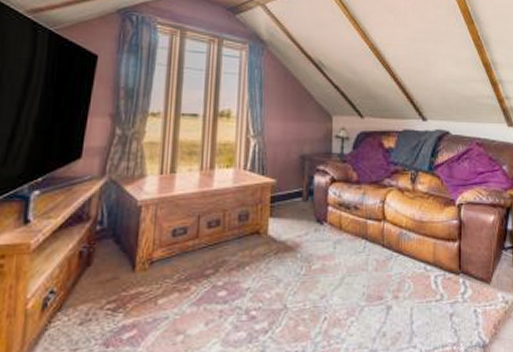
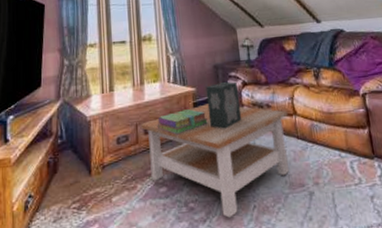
coffee table: none [203,199,376,329] -> present [140,104,289,218]
stack of books: none [223,203,285,232] -> present [157,109,208,135]
decorative box: none [286,175,326,229] -> present [205,81,242,129]

